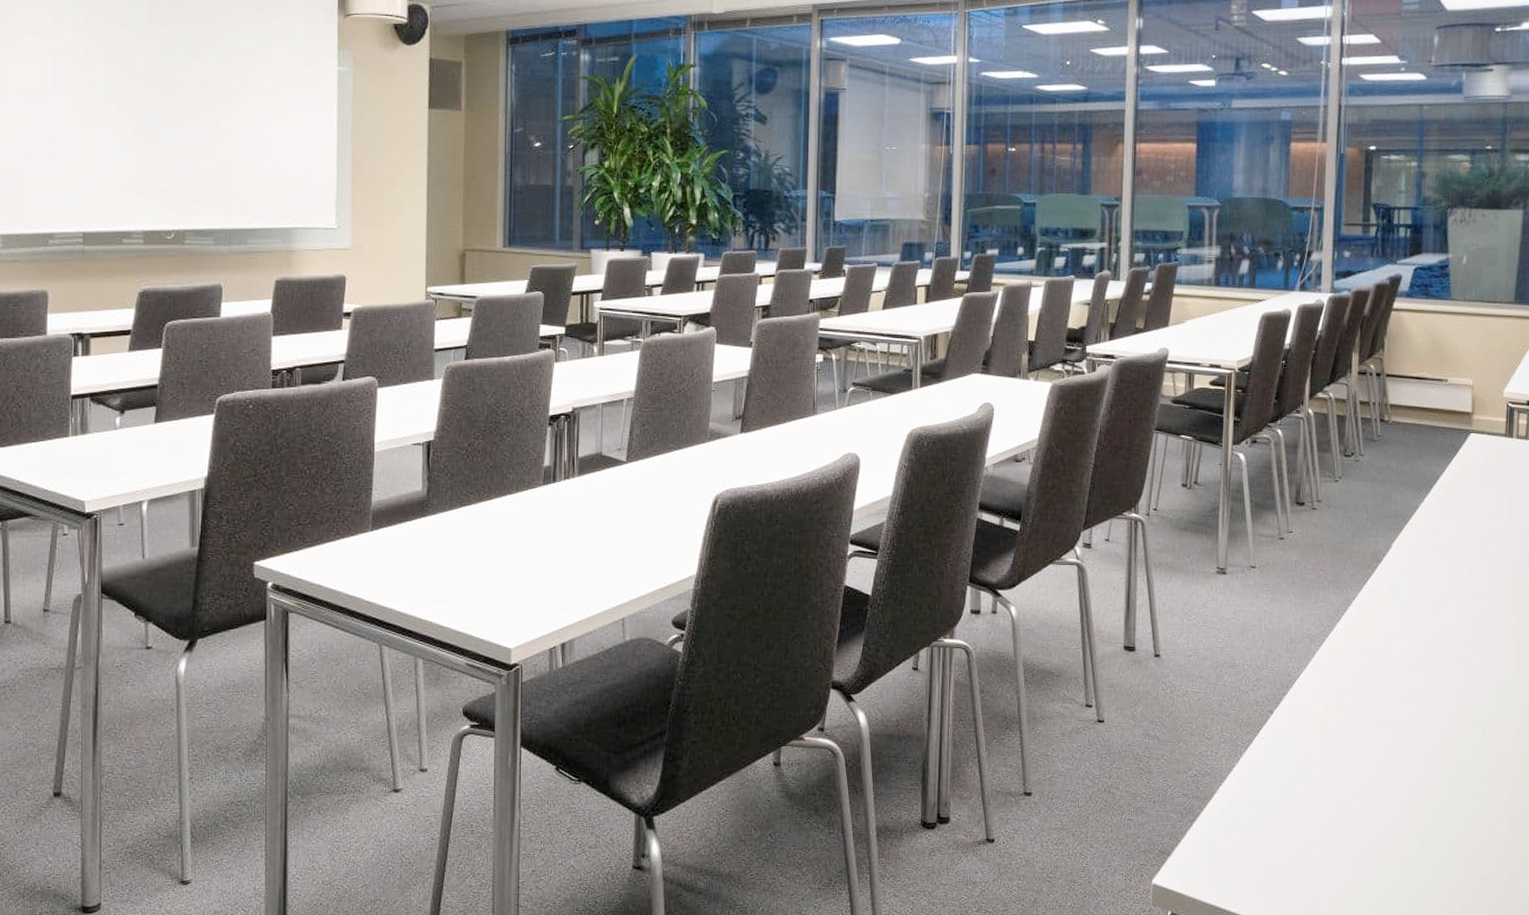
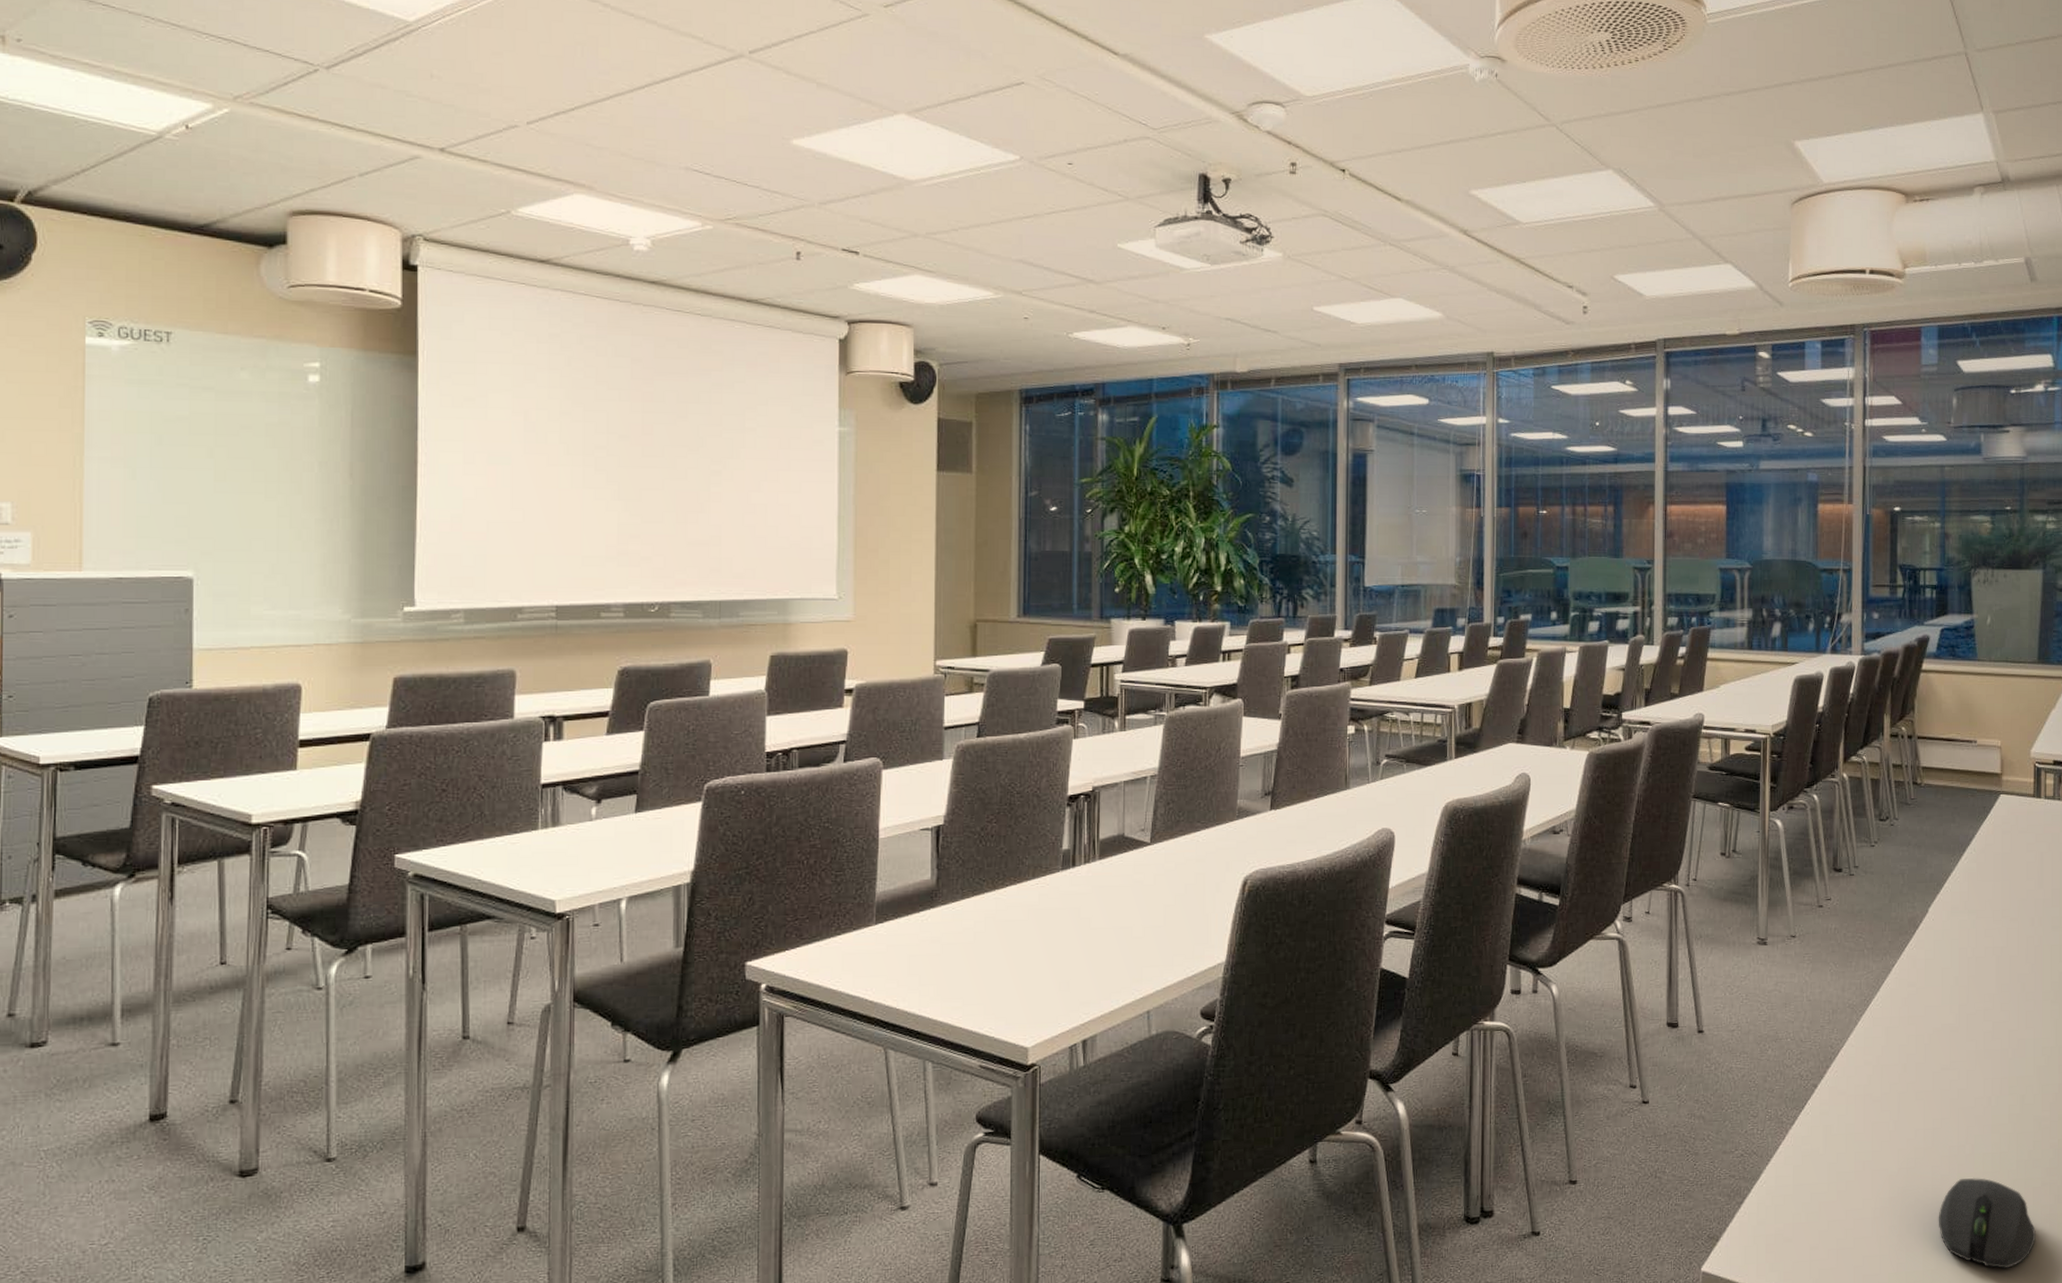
computer mouse: none [1392,806,1492,895] -> present [1938,1177,2036,1269]

